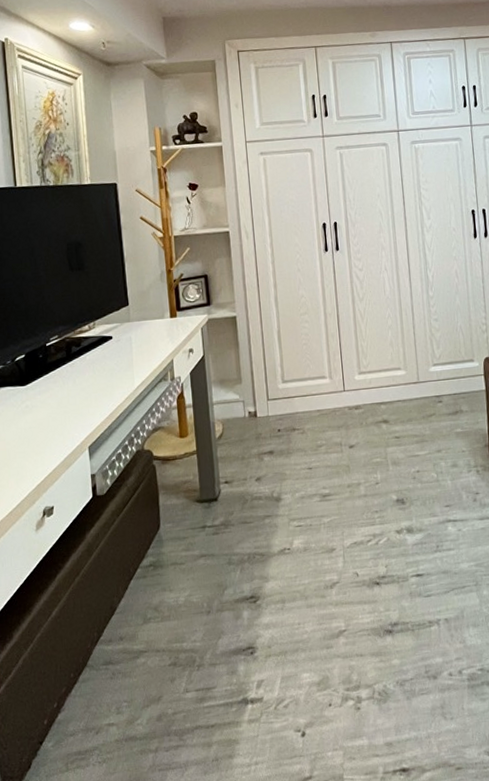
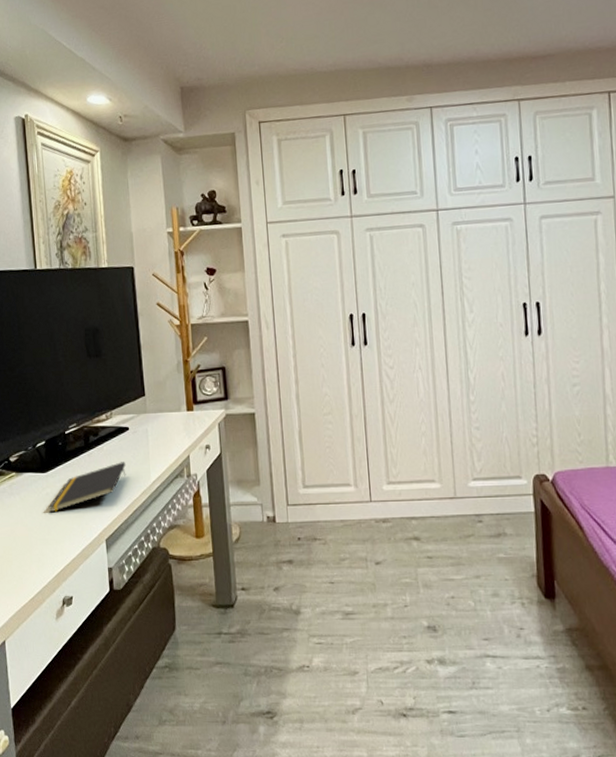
notepad: none [28,370,110,425] -> present [48,462,126,513]

